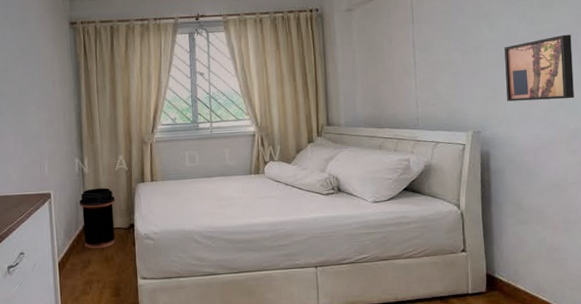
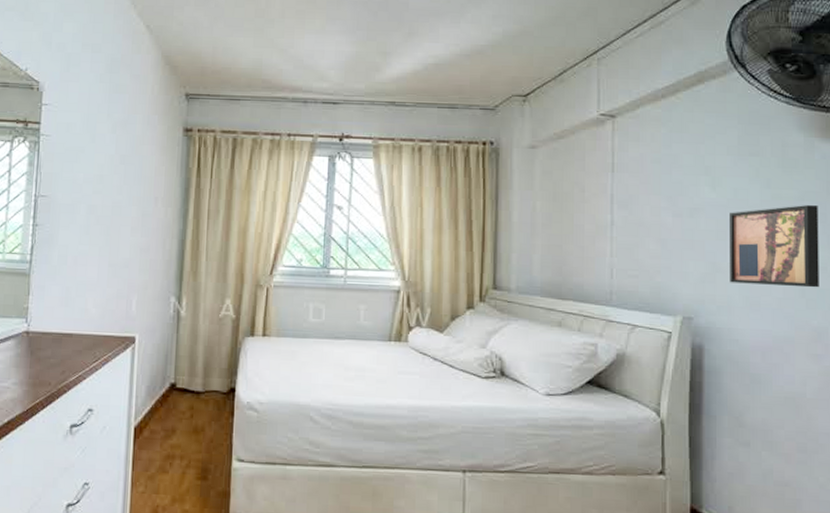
trash can: present [79,188,116,249] -> none [169,337,215,415]

